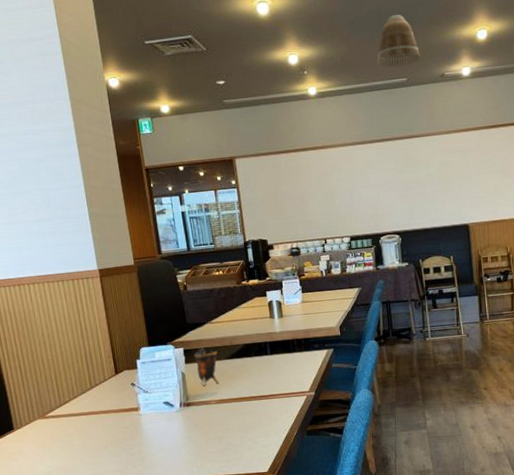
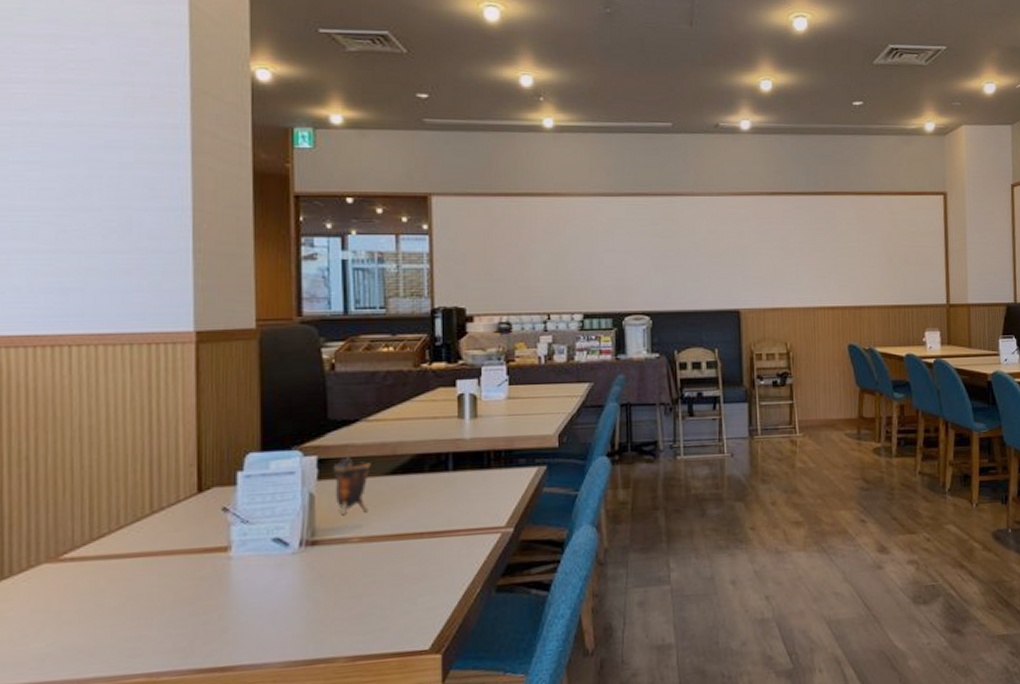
lamp shade: present [376,15,421,68] -> none [635,48,692,109]

